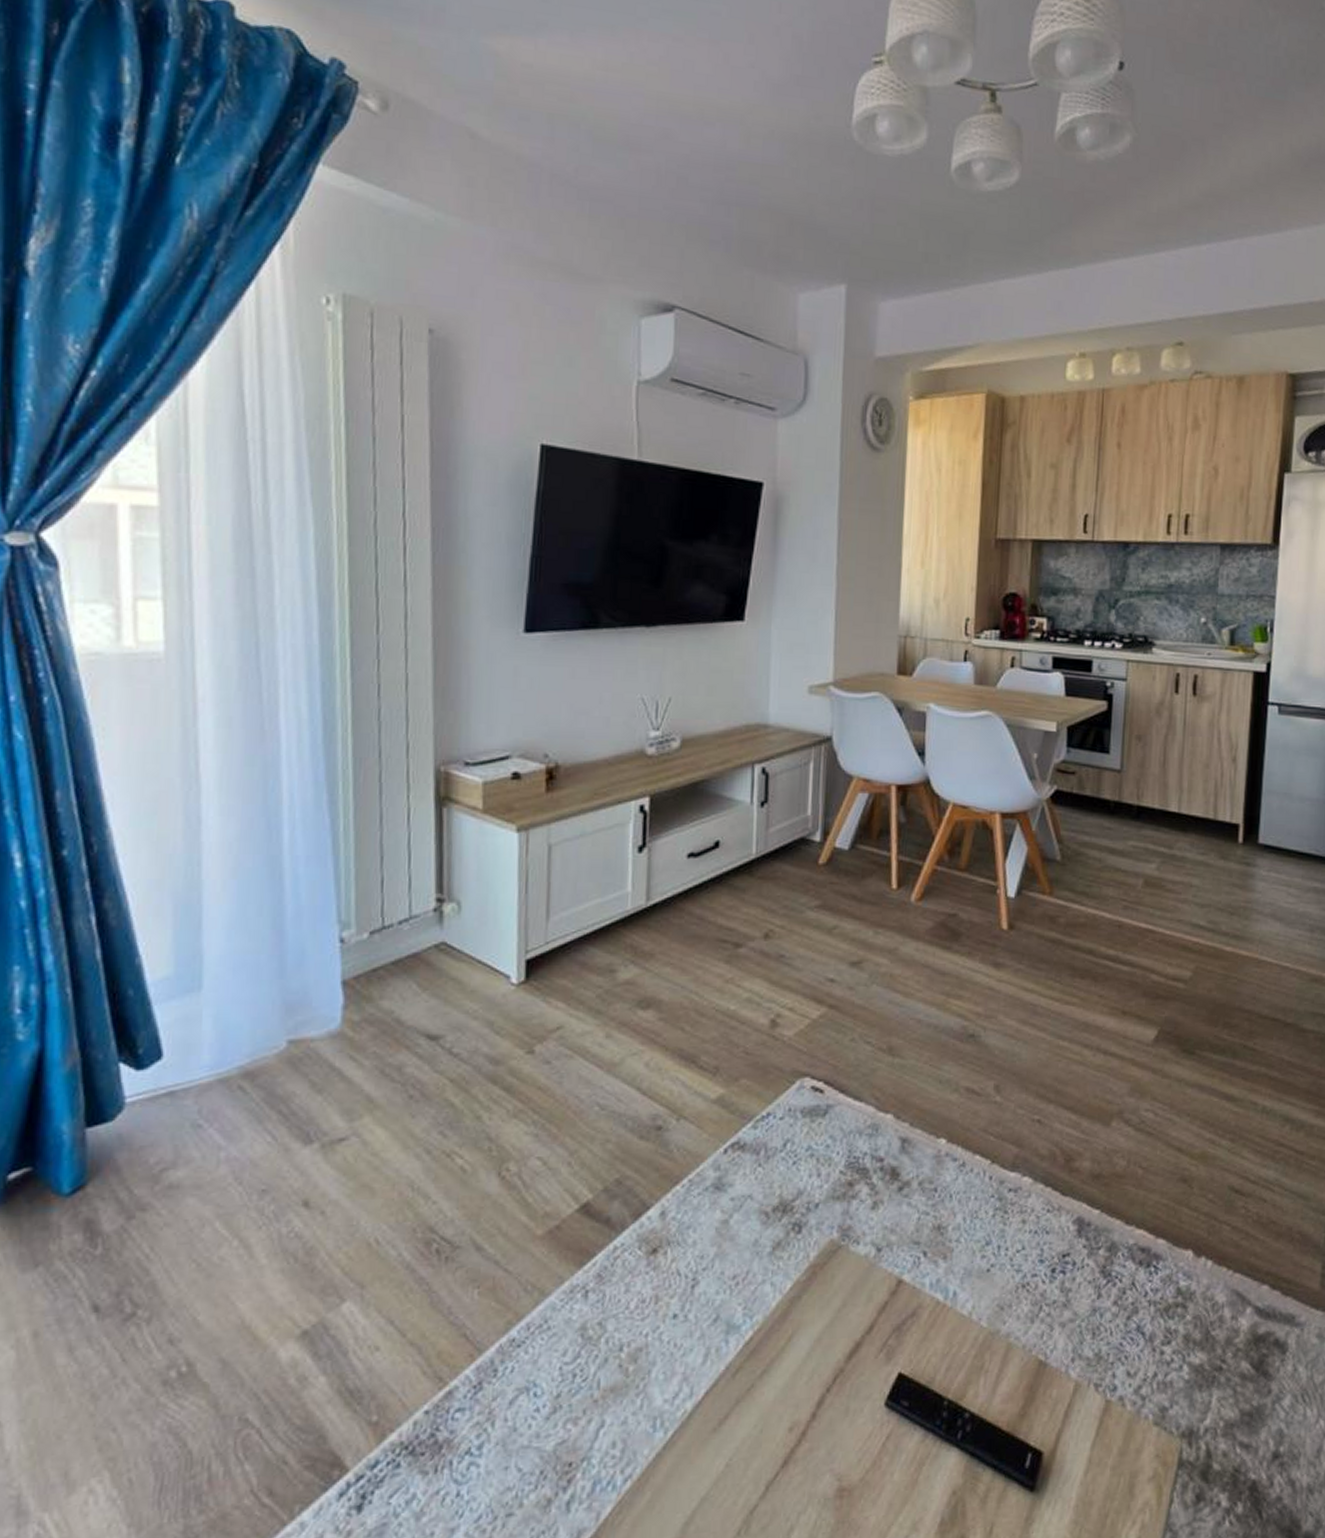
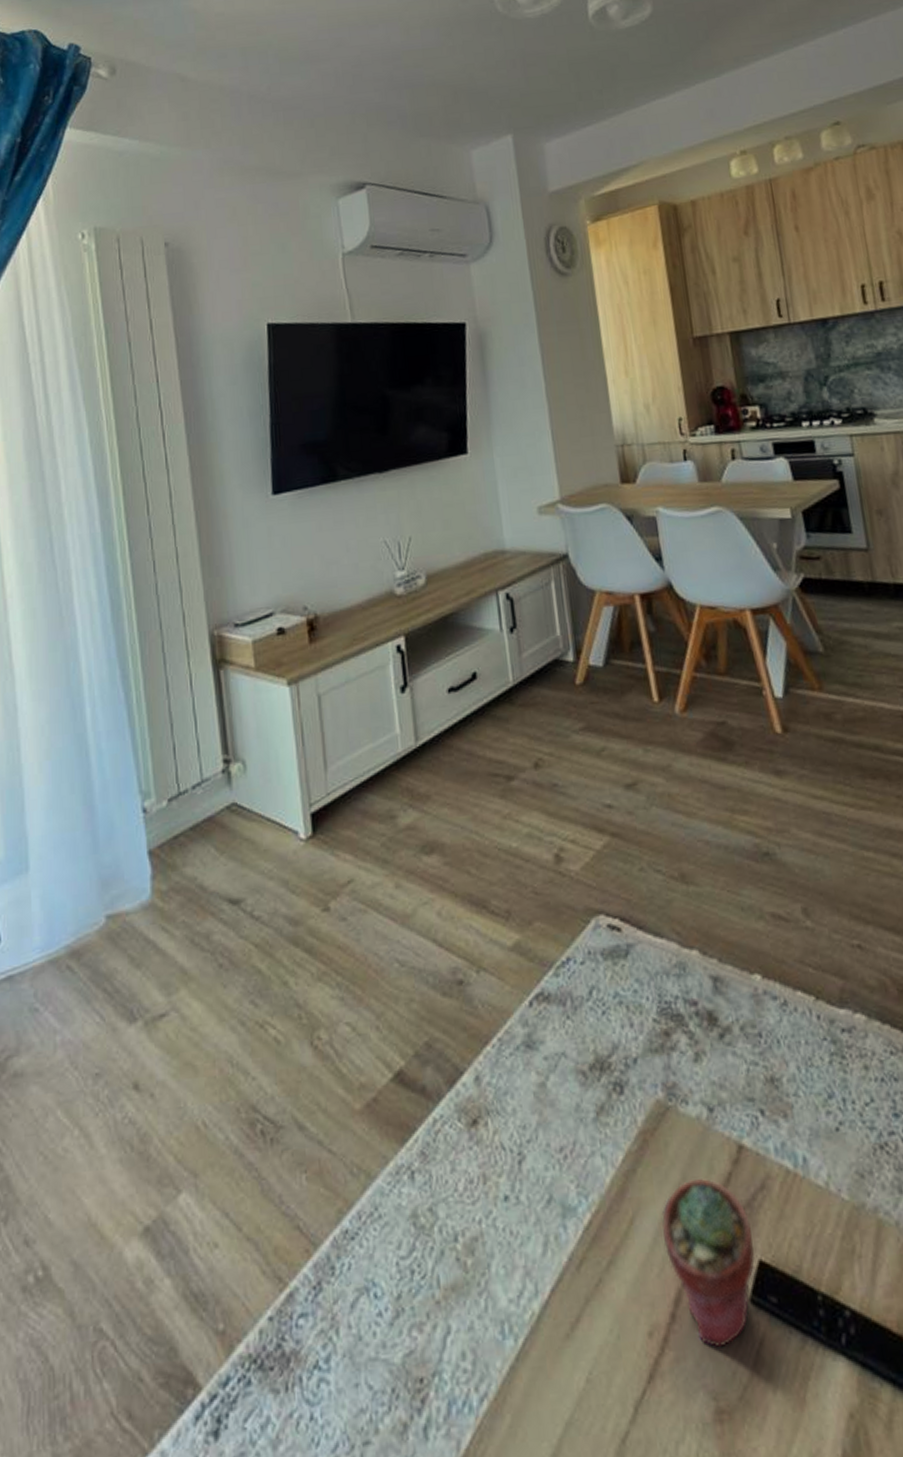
potted succulent: none [815,1306,898,1441] -> present [661,1179,756,1349]

